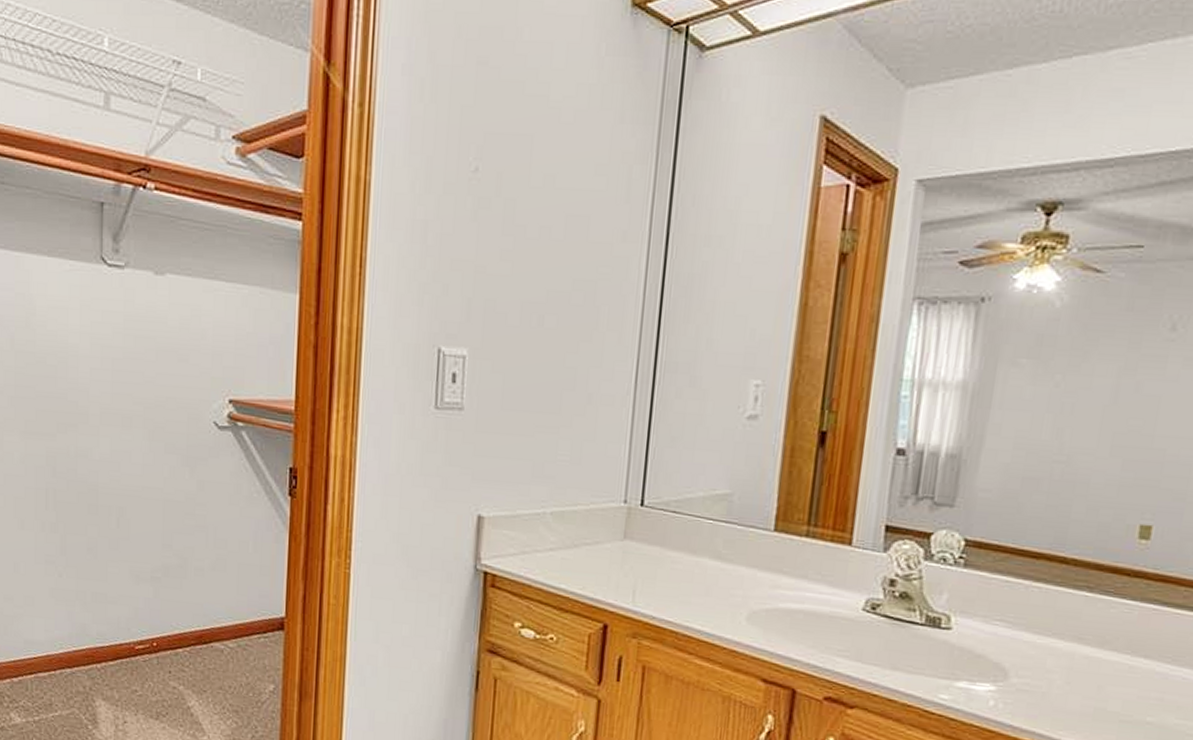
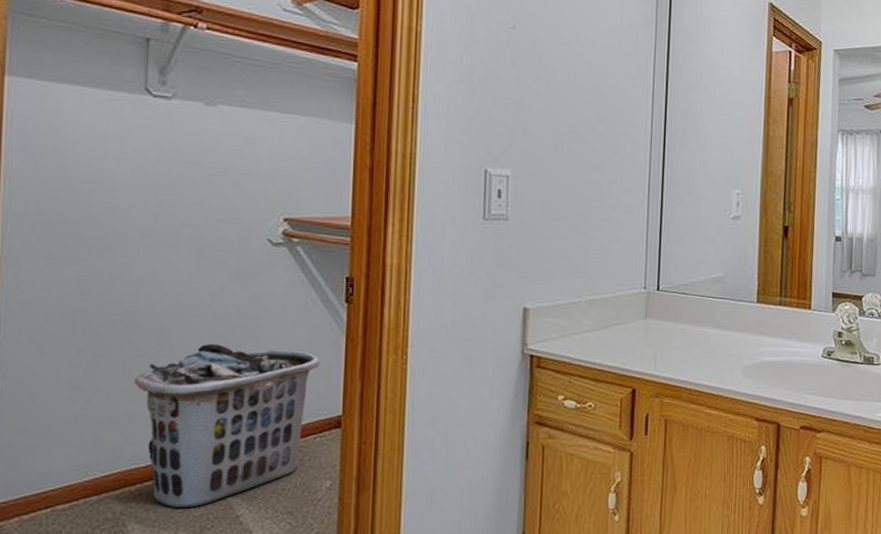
clothes hamper: none [97,529,264,692] -> present [133,344,320,508]

